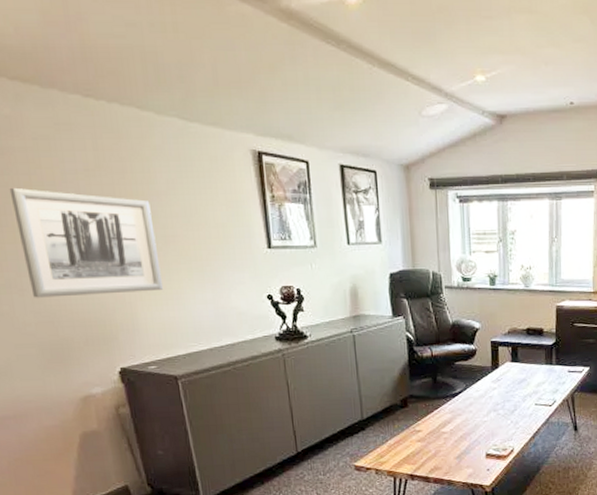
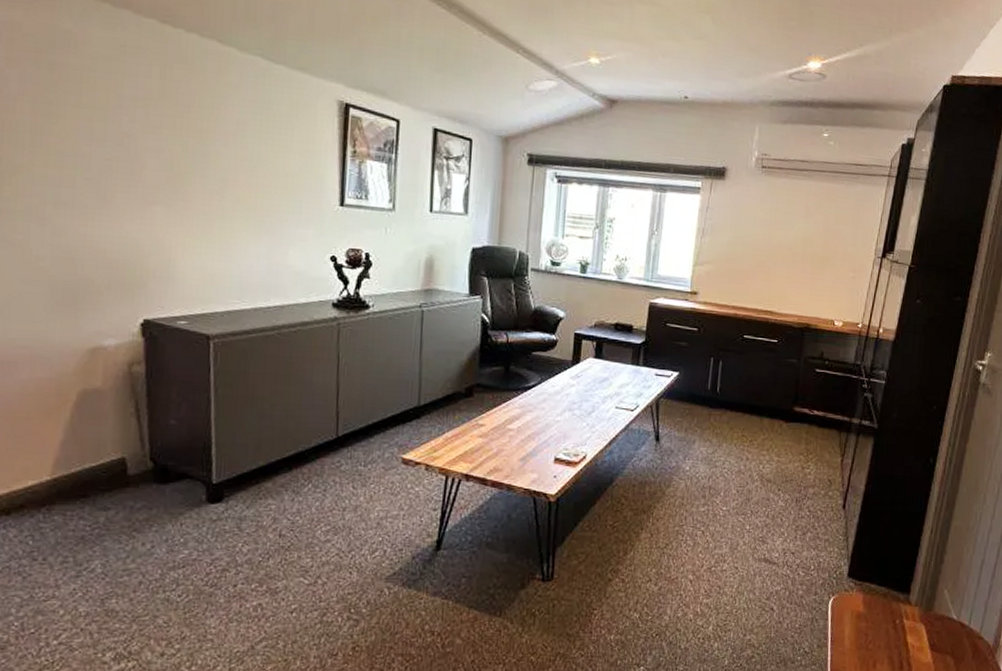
wall art: present [9,187,163,298] -> none [52,106,214,238]

